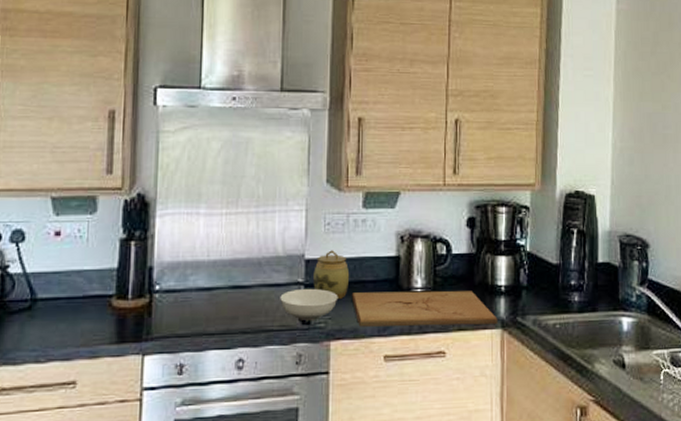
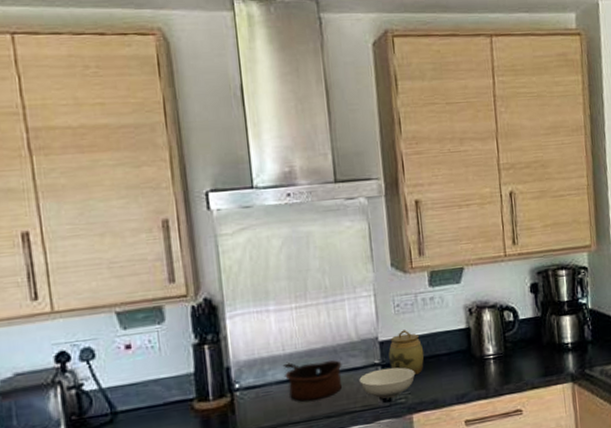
cooking pot: none [205,269,265,314] -> present [282,360,342,403]
cutting board: present [351,290,498,327] -> none [427,351,568,398]

